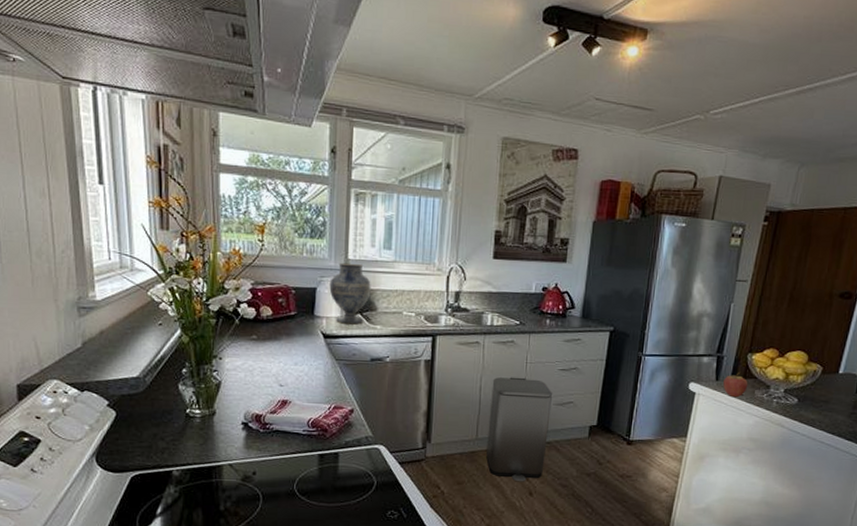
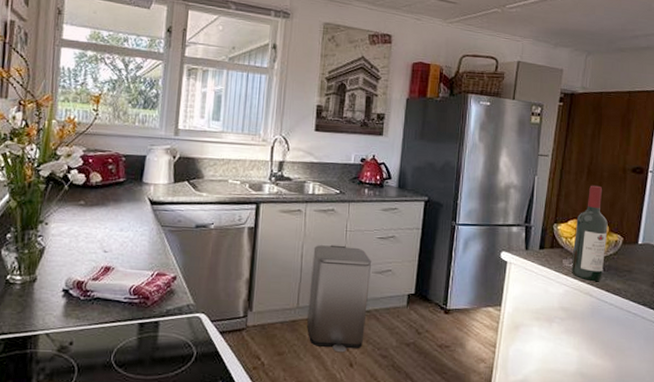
ceramic jug: present [329,262,371,325] -> none [158,132,199,192]
fruit: present [723,371,748,398] -> none [533,241,556,267]
wine bottle: none [763,312,808,413] -> present [572,185,608,282]

